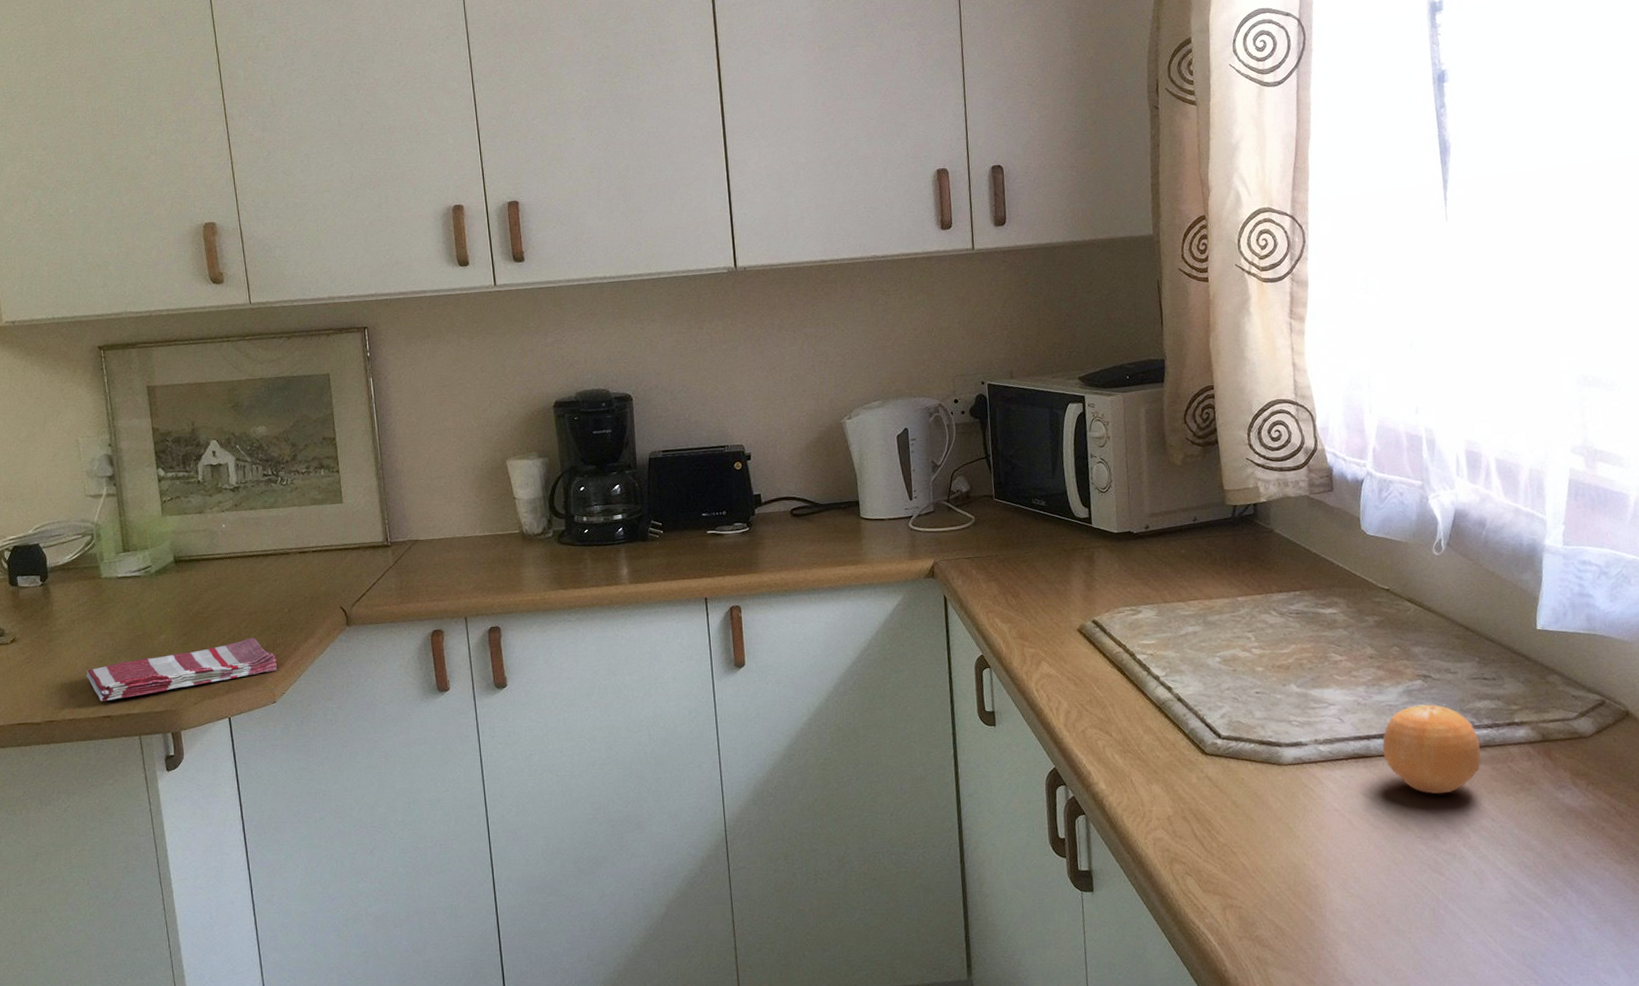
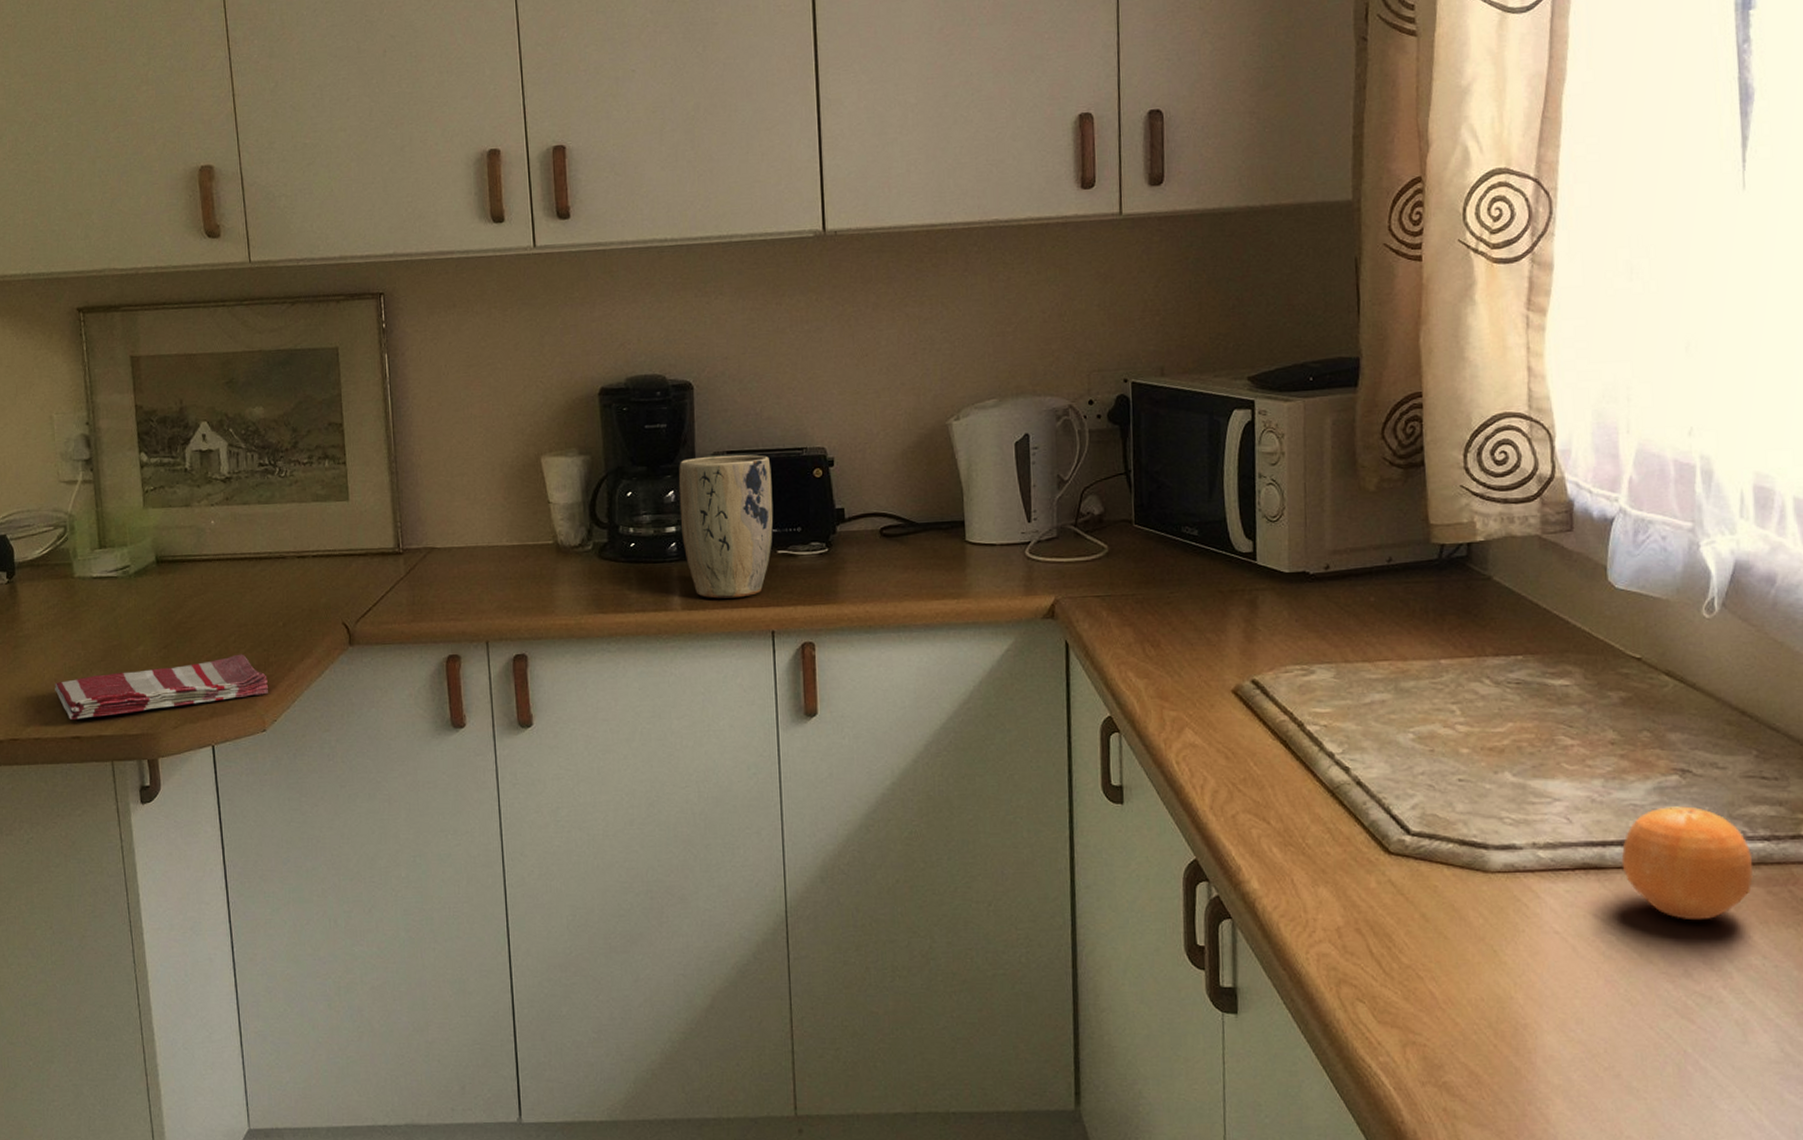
plant pot: none [623,452,703,573] -> present [678,454,774,599]

